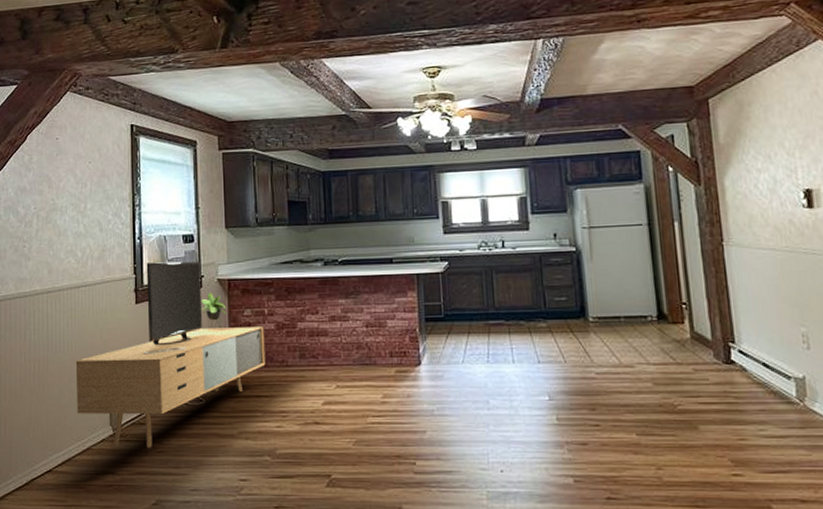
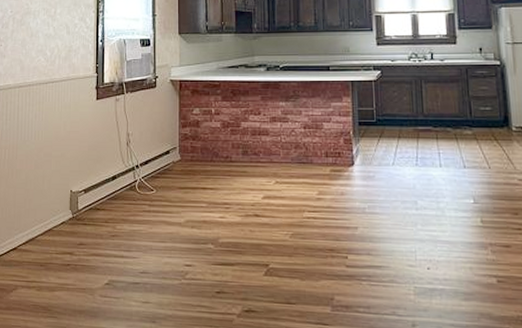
media console: present [75,261,266,448] -> none [41,63,212,232]

